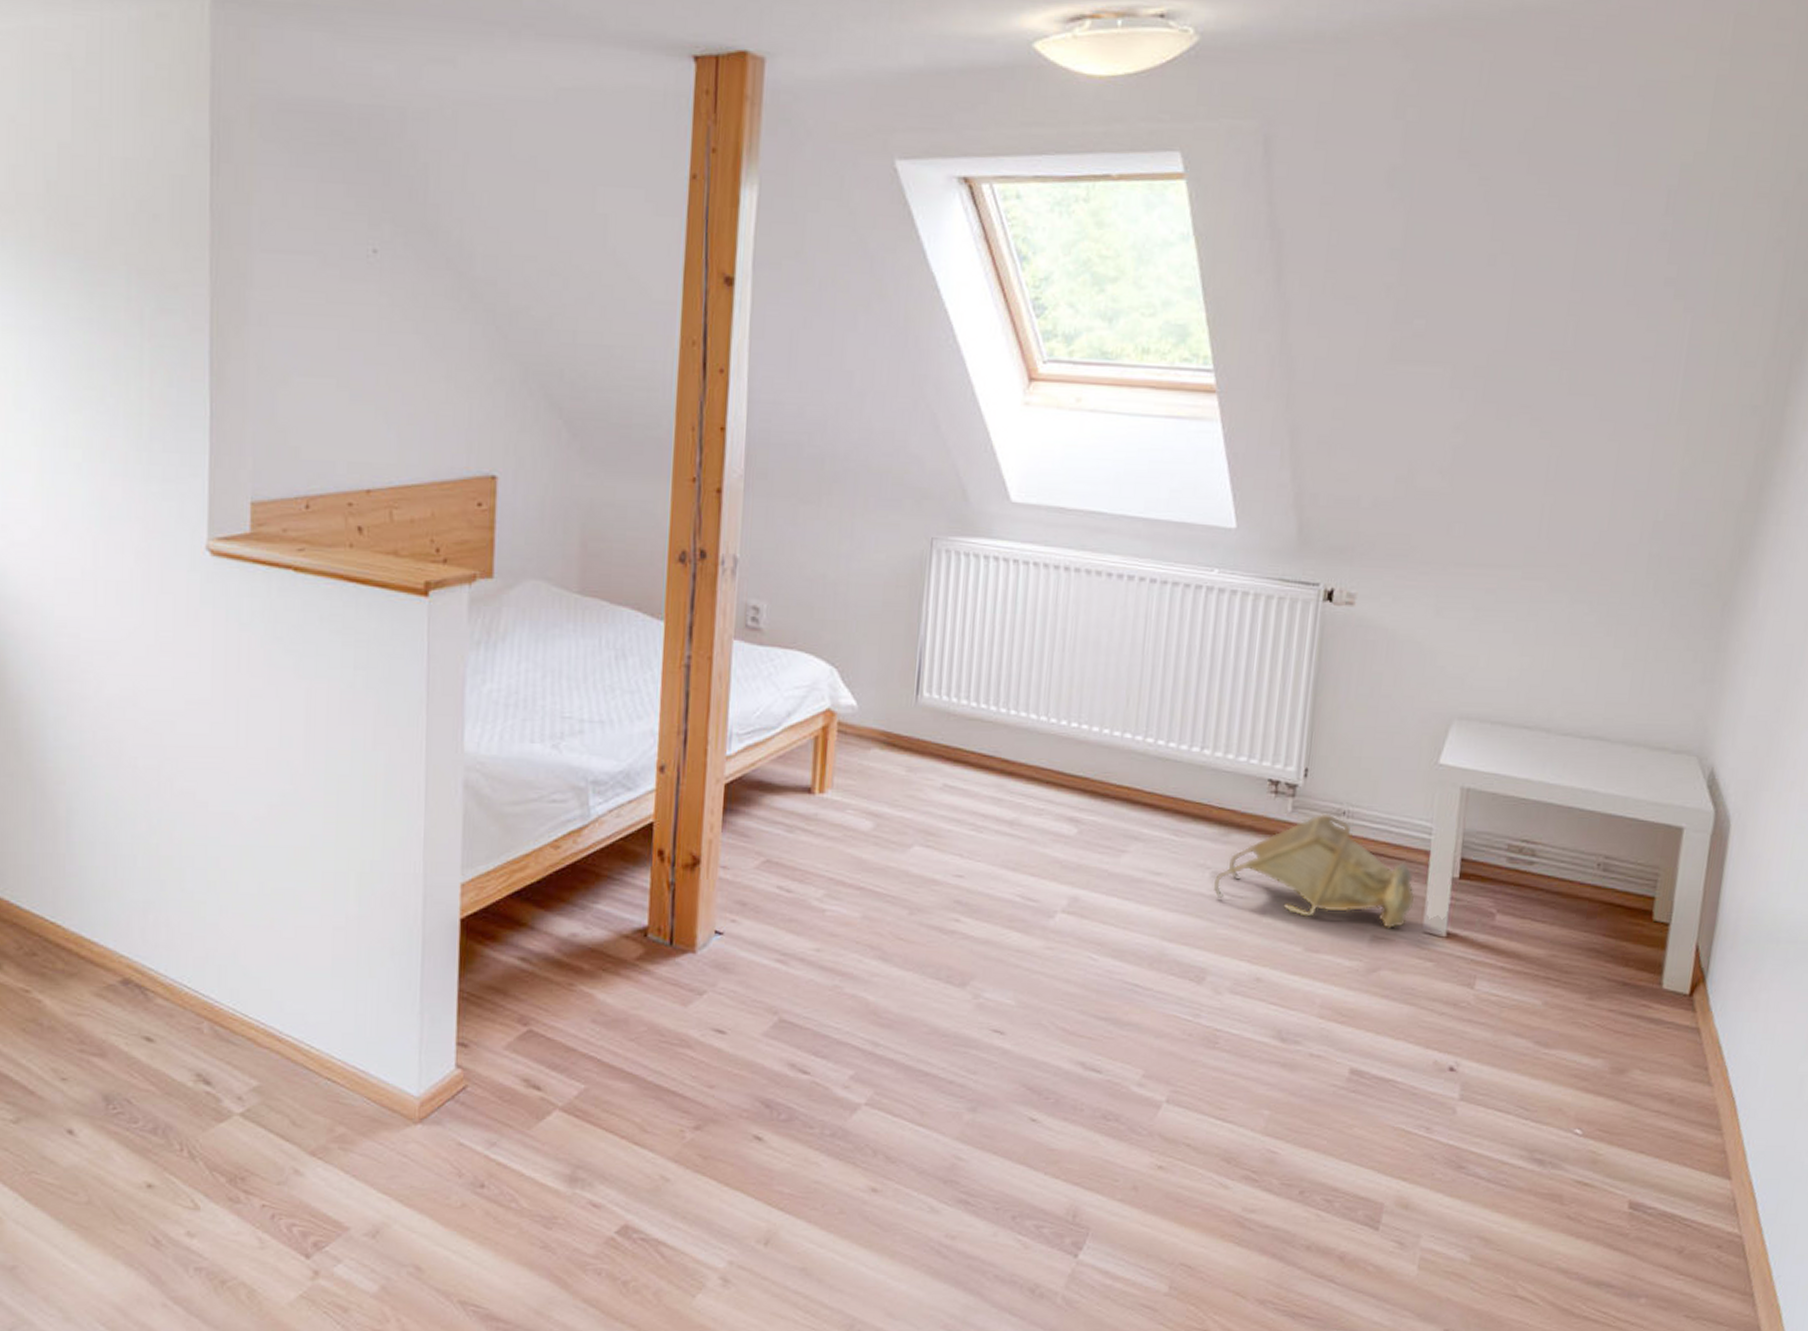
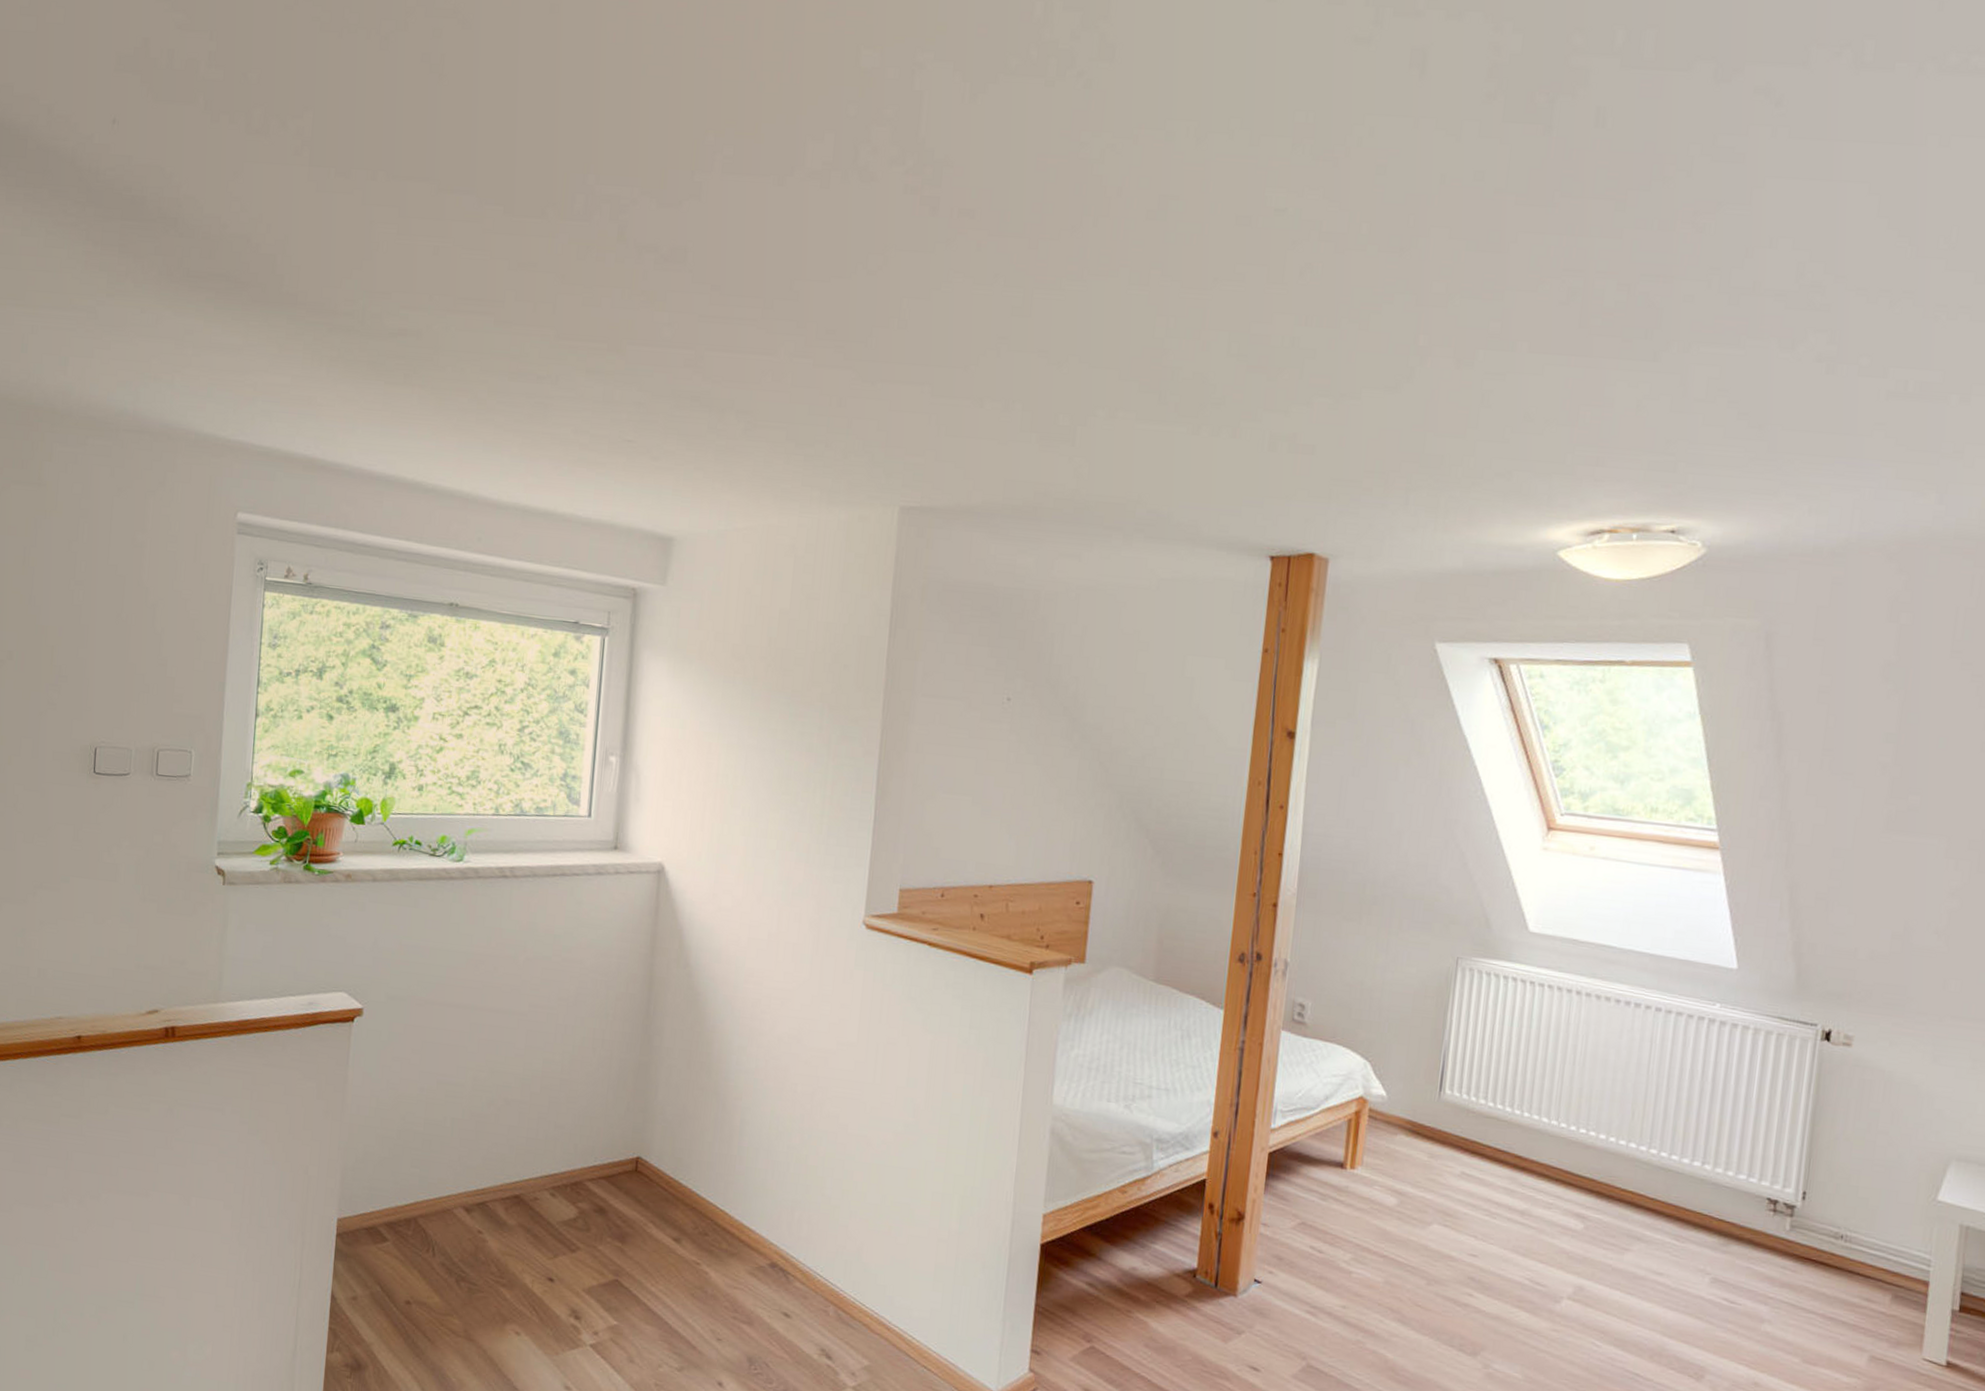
bag: present [1213,813,1415,930] -> none [1712,1235,1914,1352]

